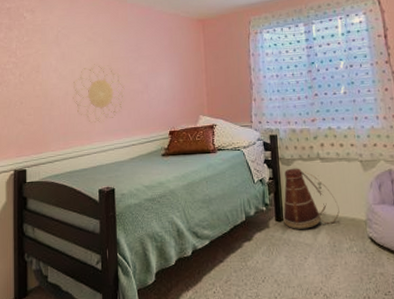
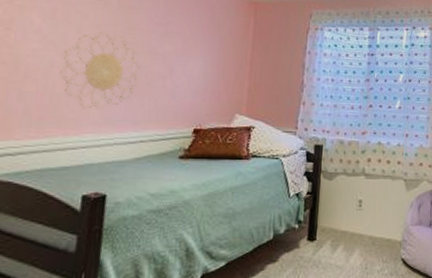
basket: present [283,168,340,229] -> none [316,183,377,250]

